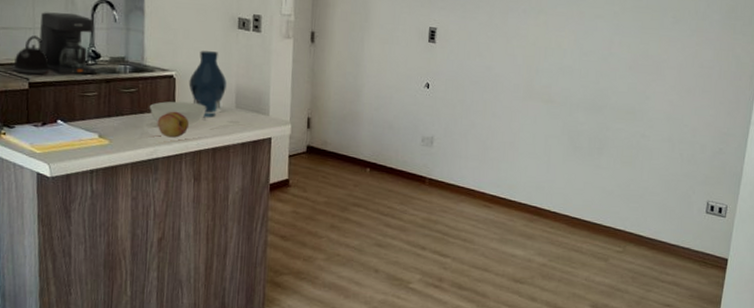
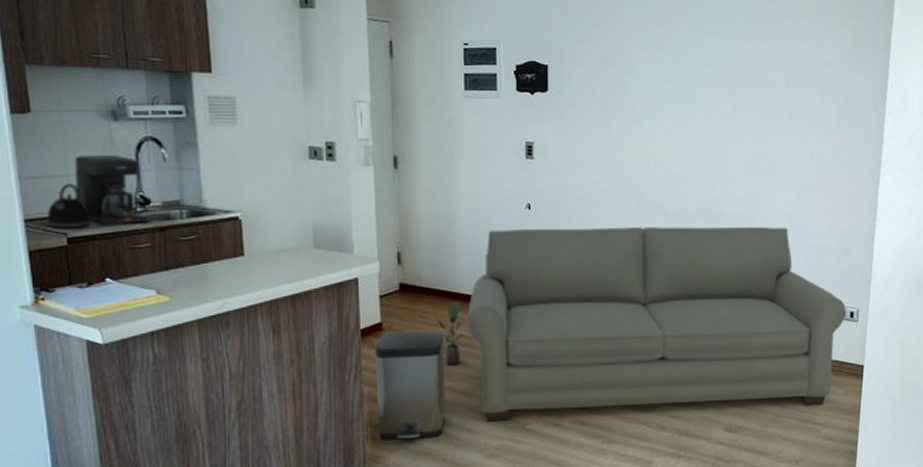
bowl: present [149,101,207,129] -> none [213,245,280,275]
fruit: present [157,111,190,138] -> none [224,257,262,287]
vase: present [188,51,228,119] -> none [257,187,303,262]
pedal bin: none [277,189,343,287] -> present [374,331,445,441]
potted plant: none [336,166,364,224] -> present [436,302,467,366]
sofa: none [363,104,715,292] -> present [467,227,846,421]

